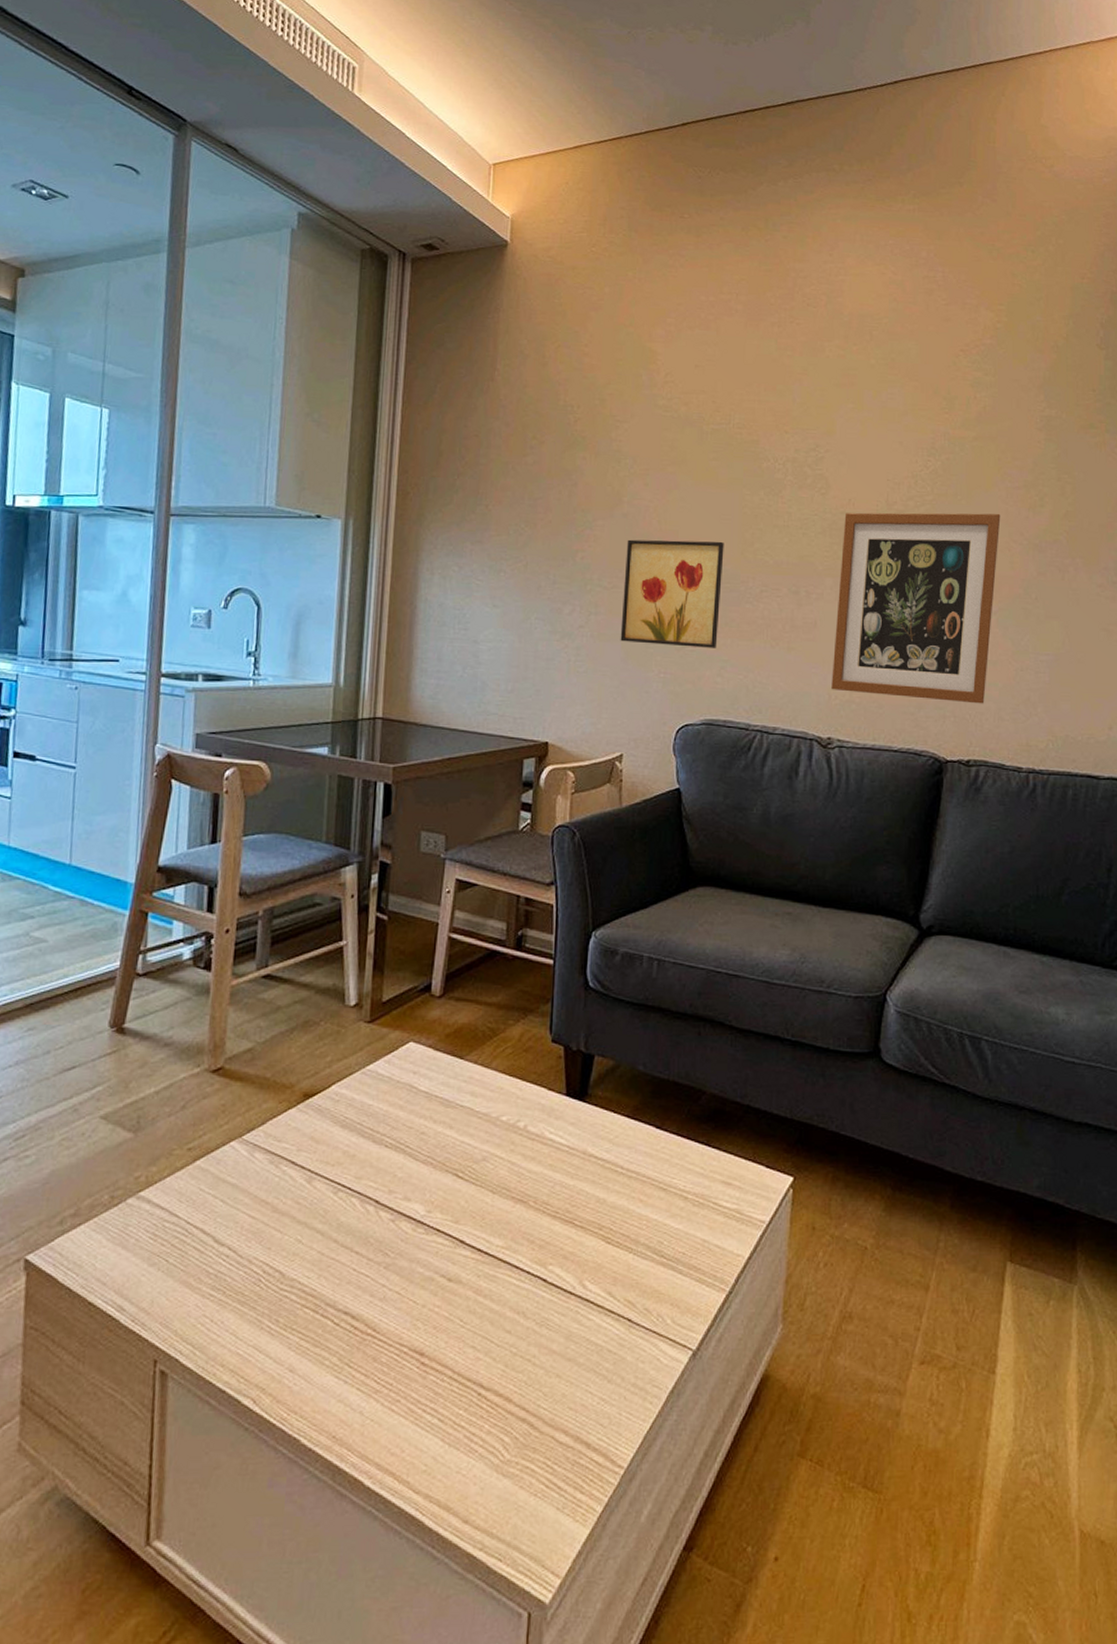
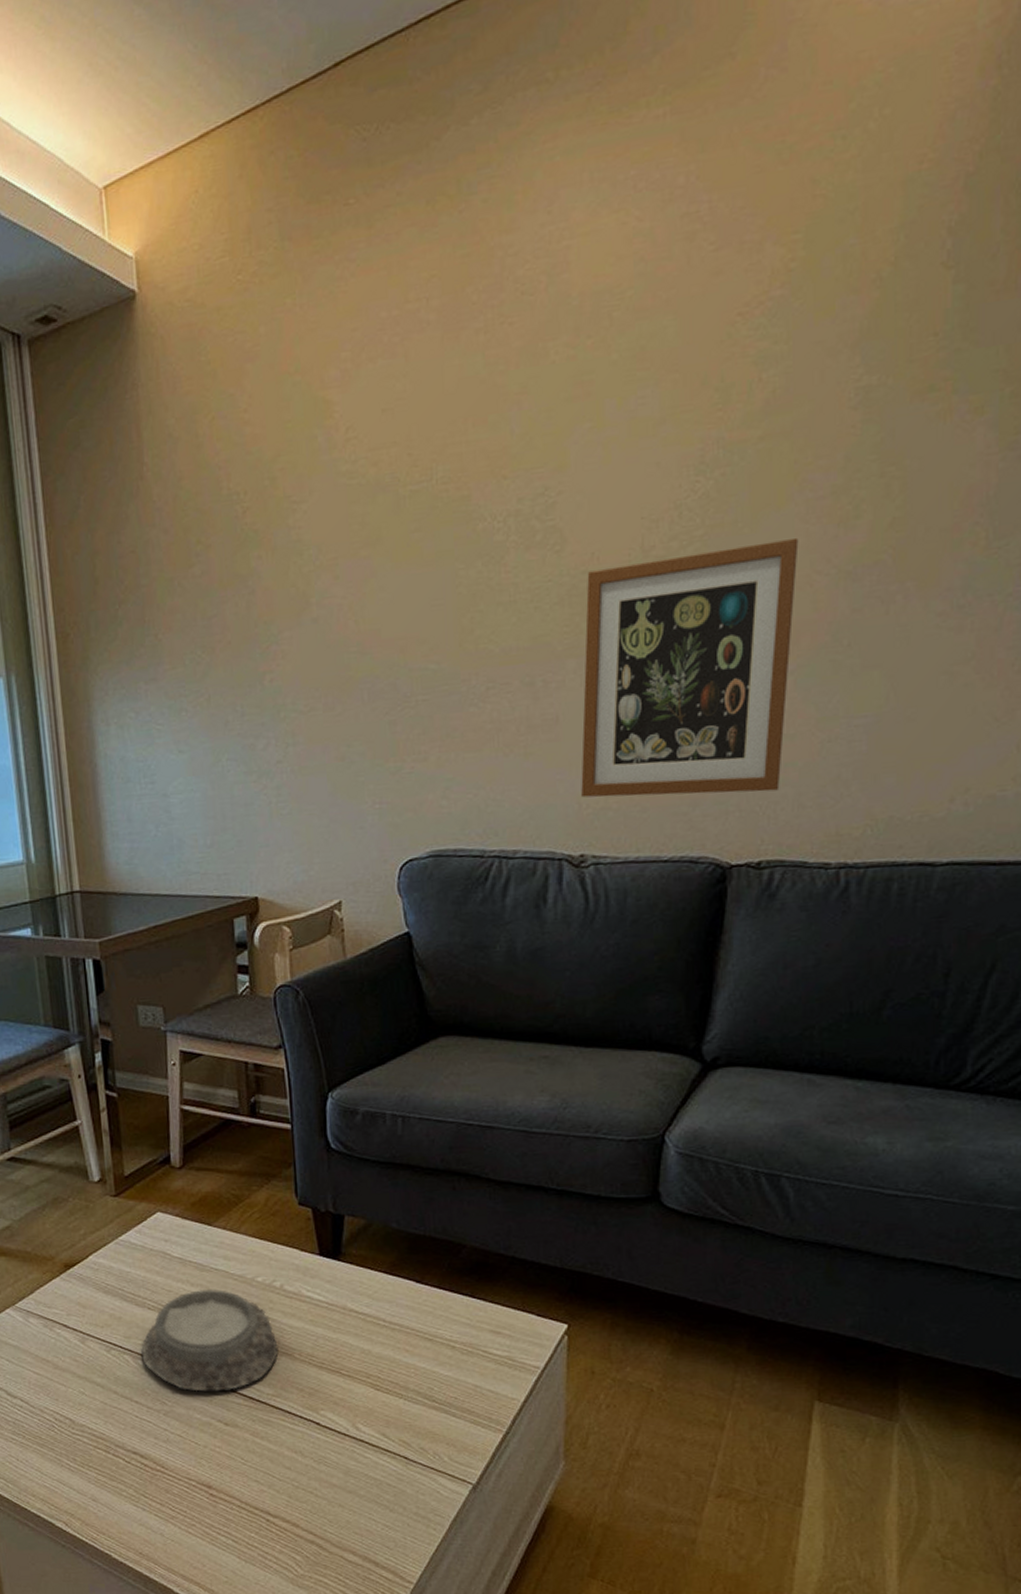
mortar: none [370,1128,514,1242] -> present [141,1290,279,1392]
wall art: present [620,539,724,648] -> none [320,634,439,773]

